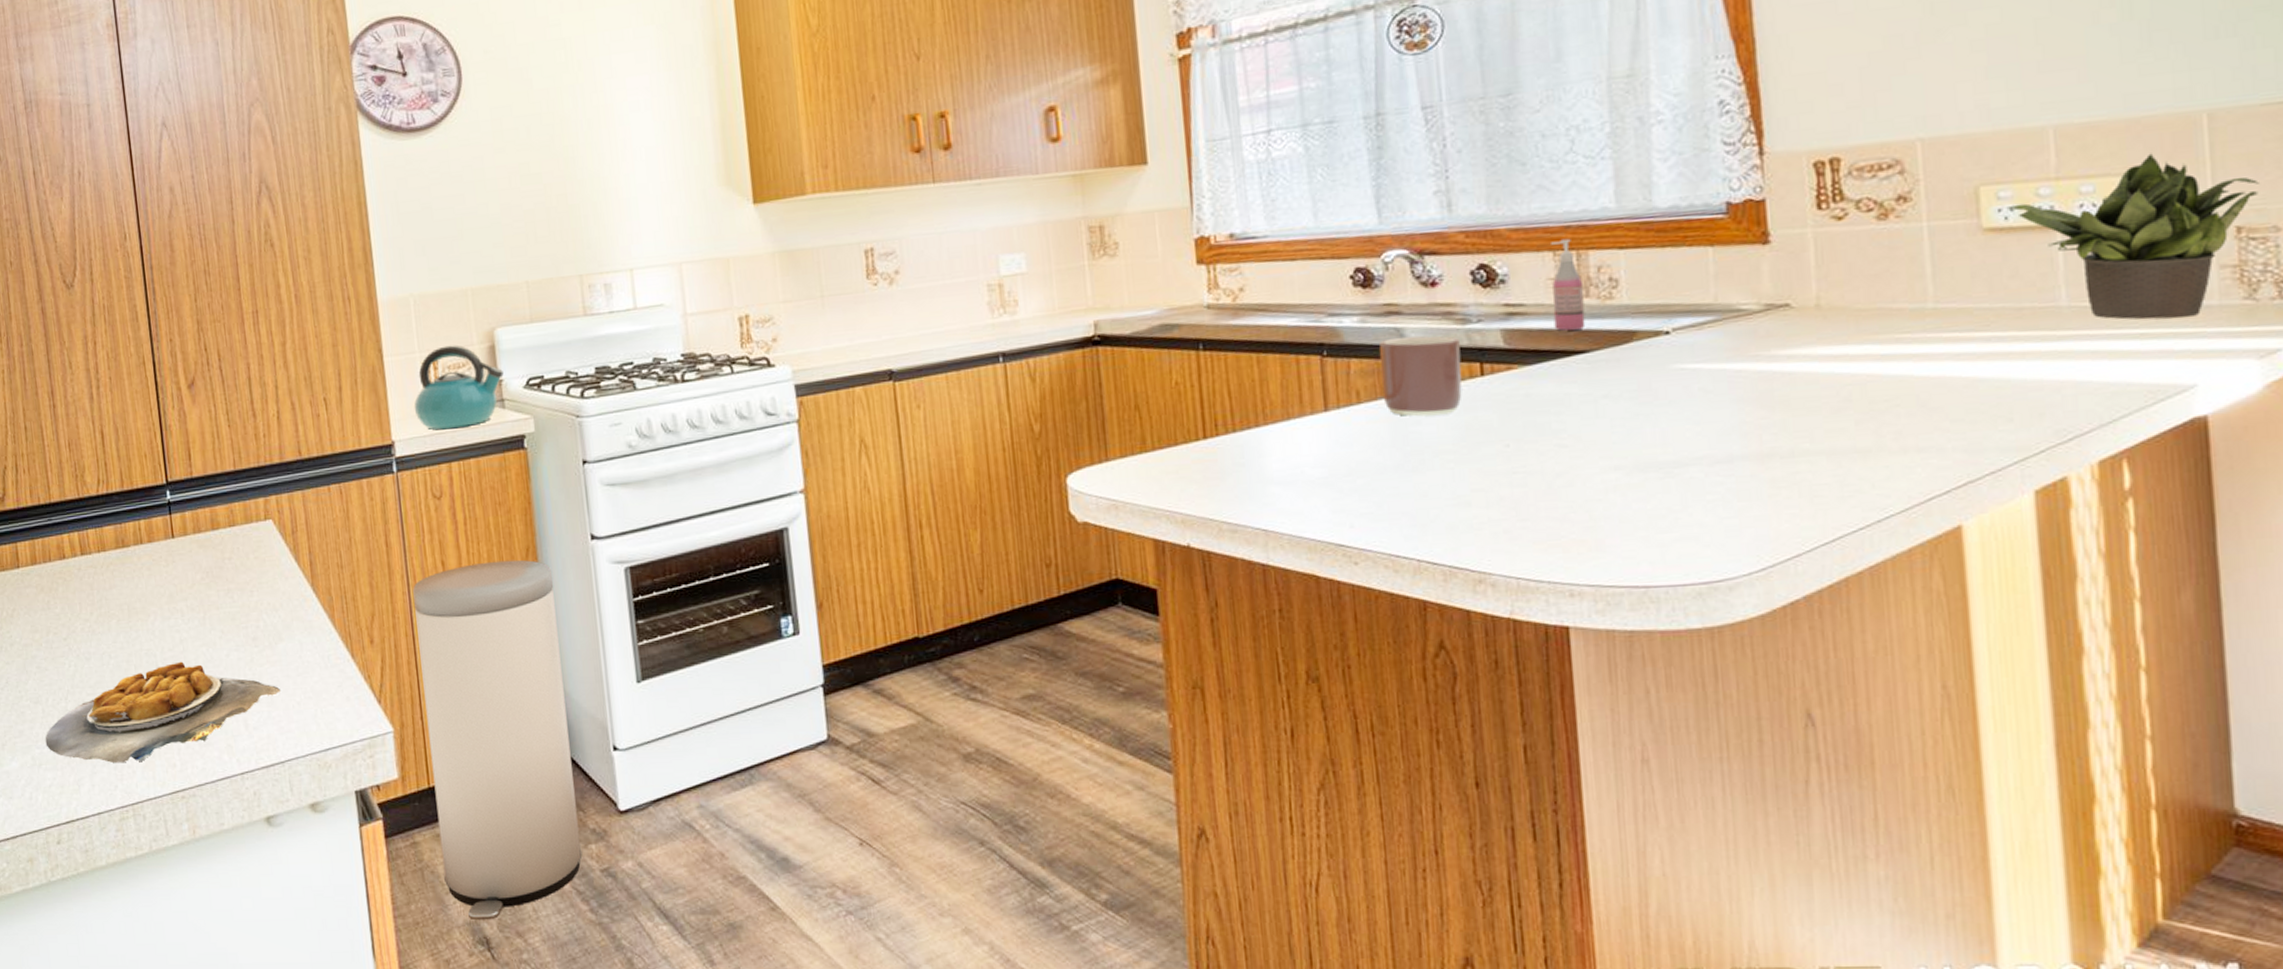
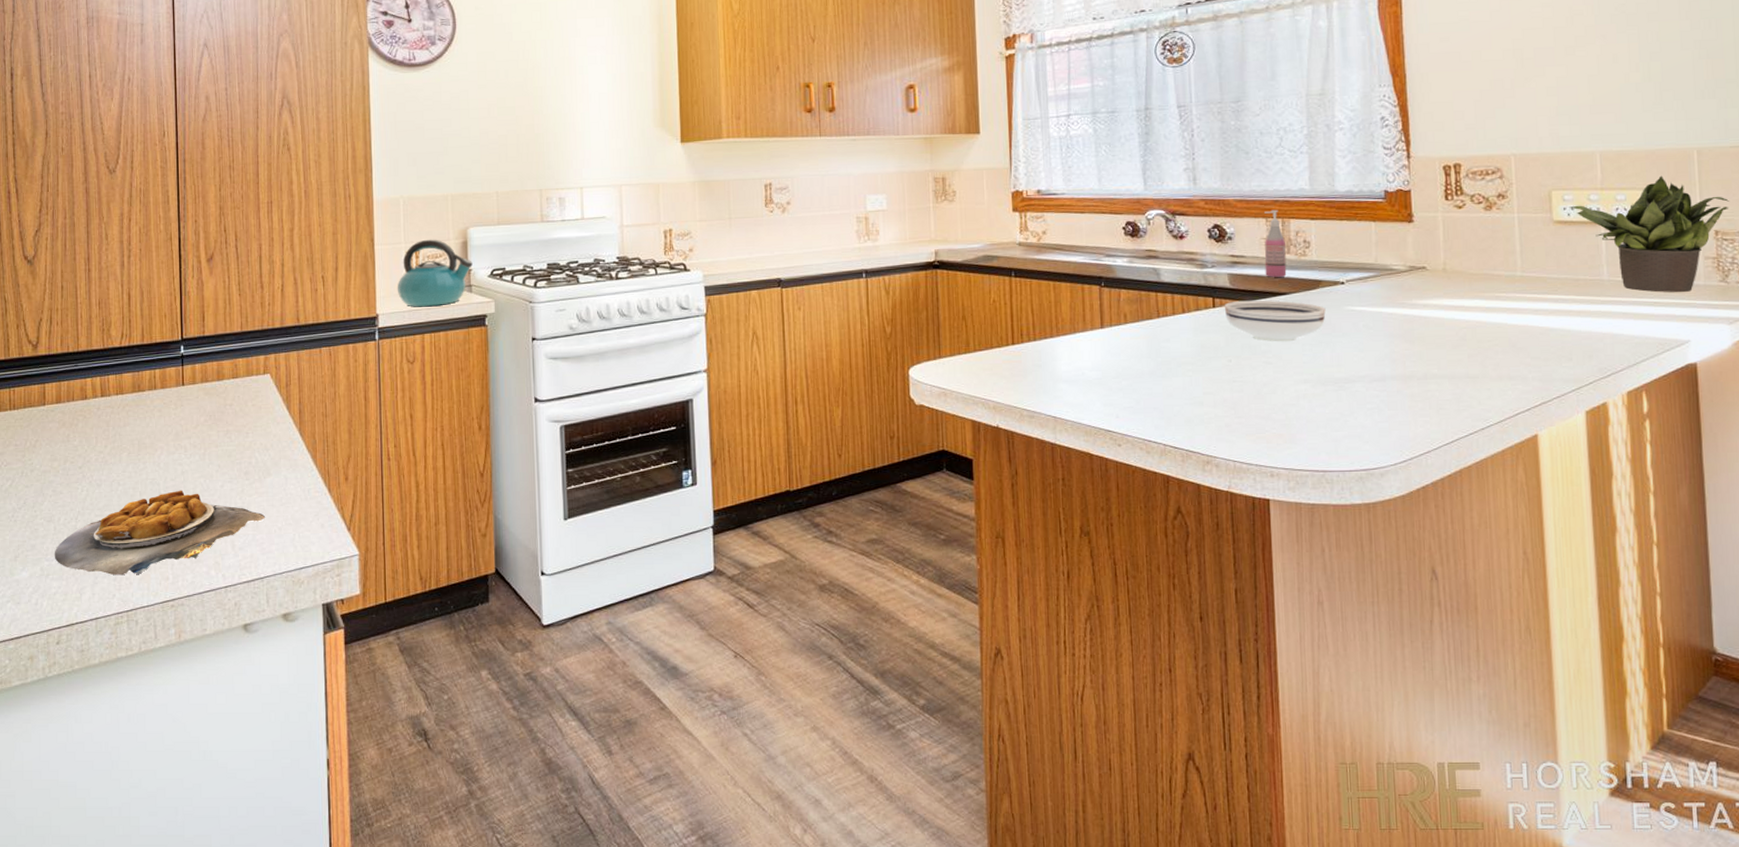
pedal bin: present [412,559,583,921] -> none [383,416,510,716]
mug: present [1378,335,1462,417] -> none [1141,275,1200,336]
bowl: none [1496,361,1644,418] -> present [1224,300,1326,342]

